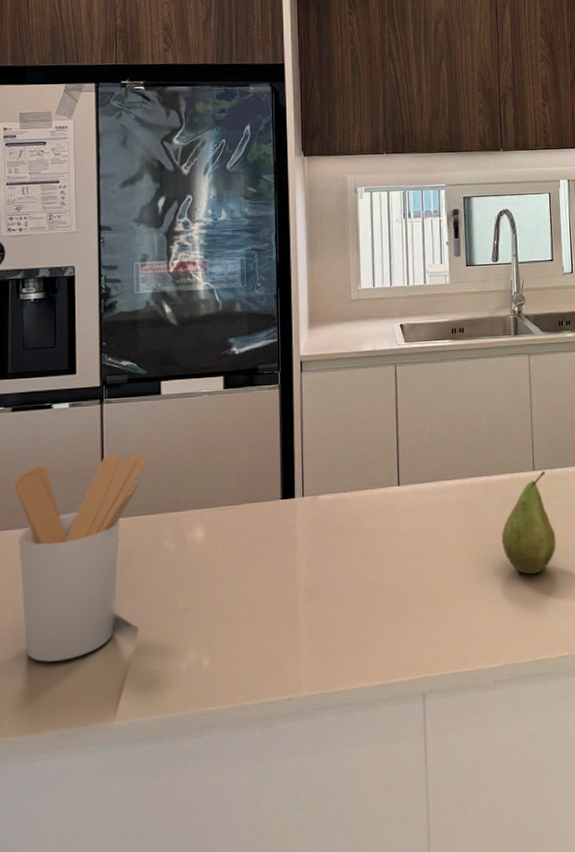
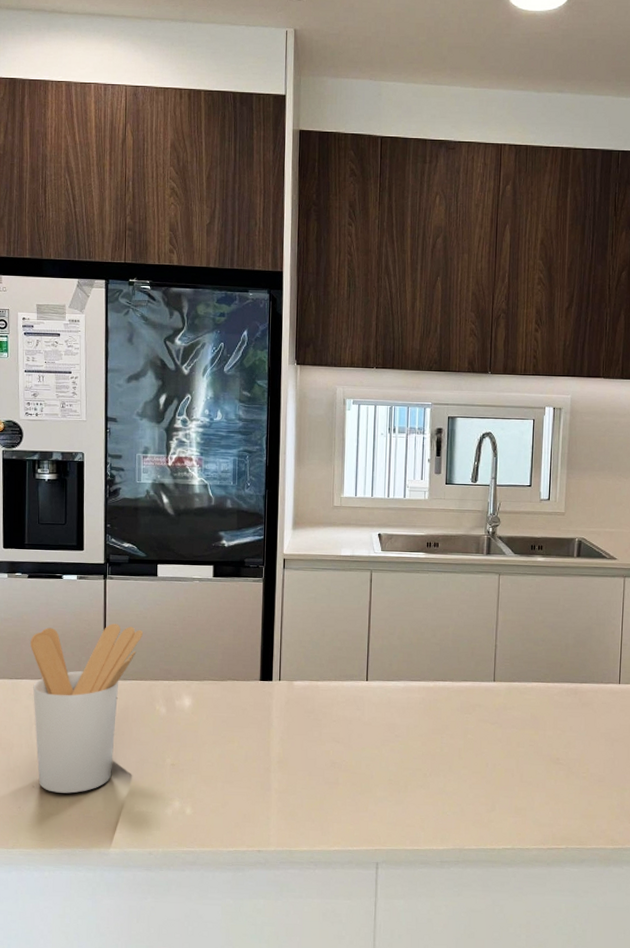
fruit: present [502,471,556,575] -> none [459,683,510,774]

